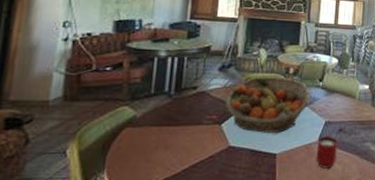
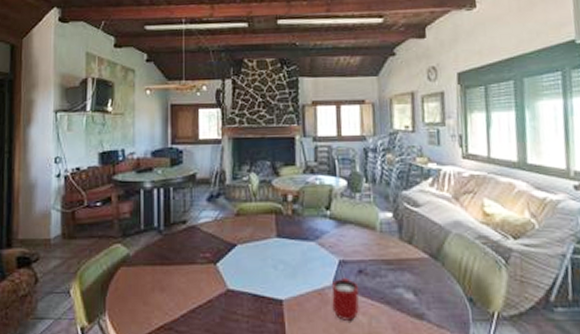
fruit basket: present [225,77,311,133] -> none [218,206,317,274]

